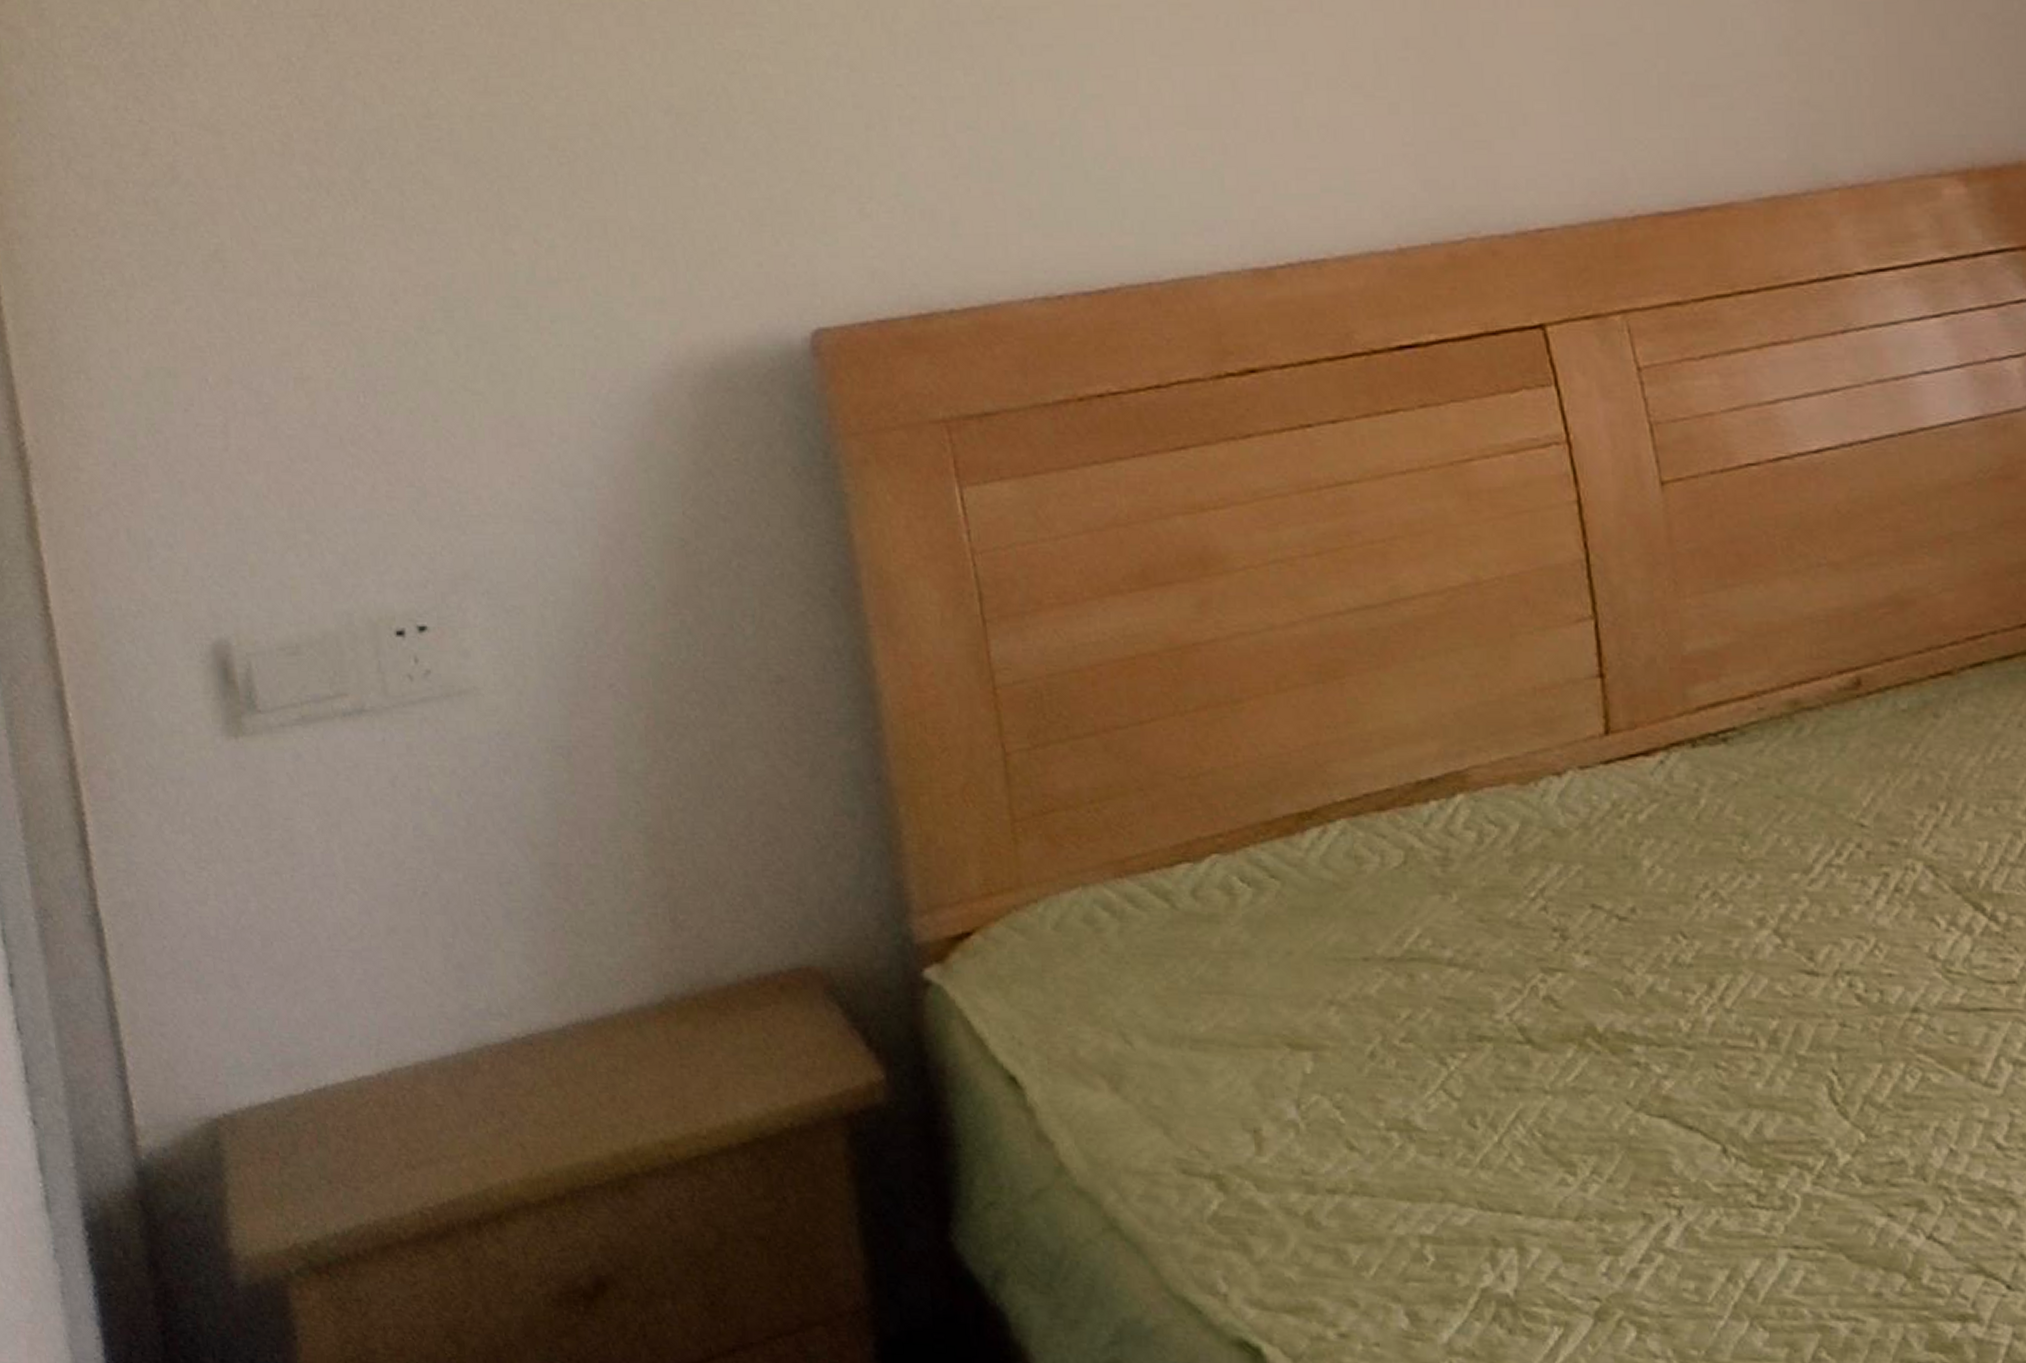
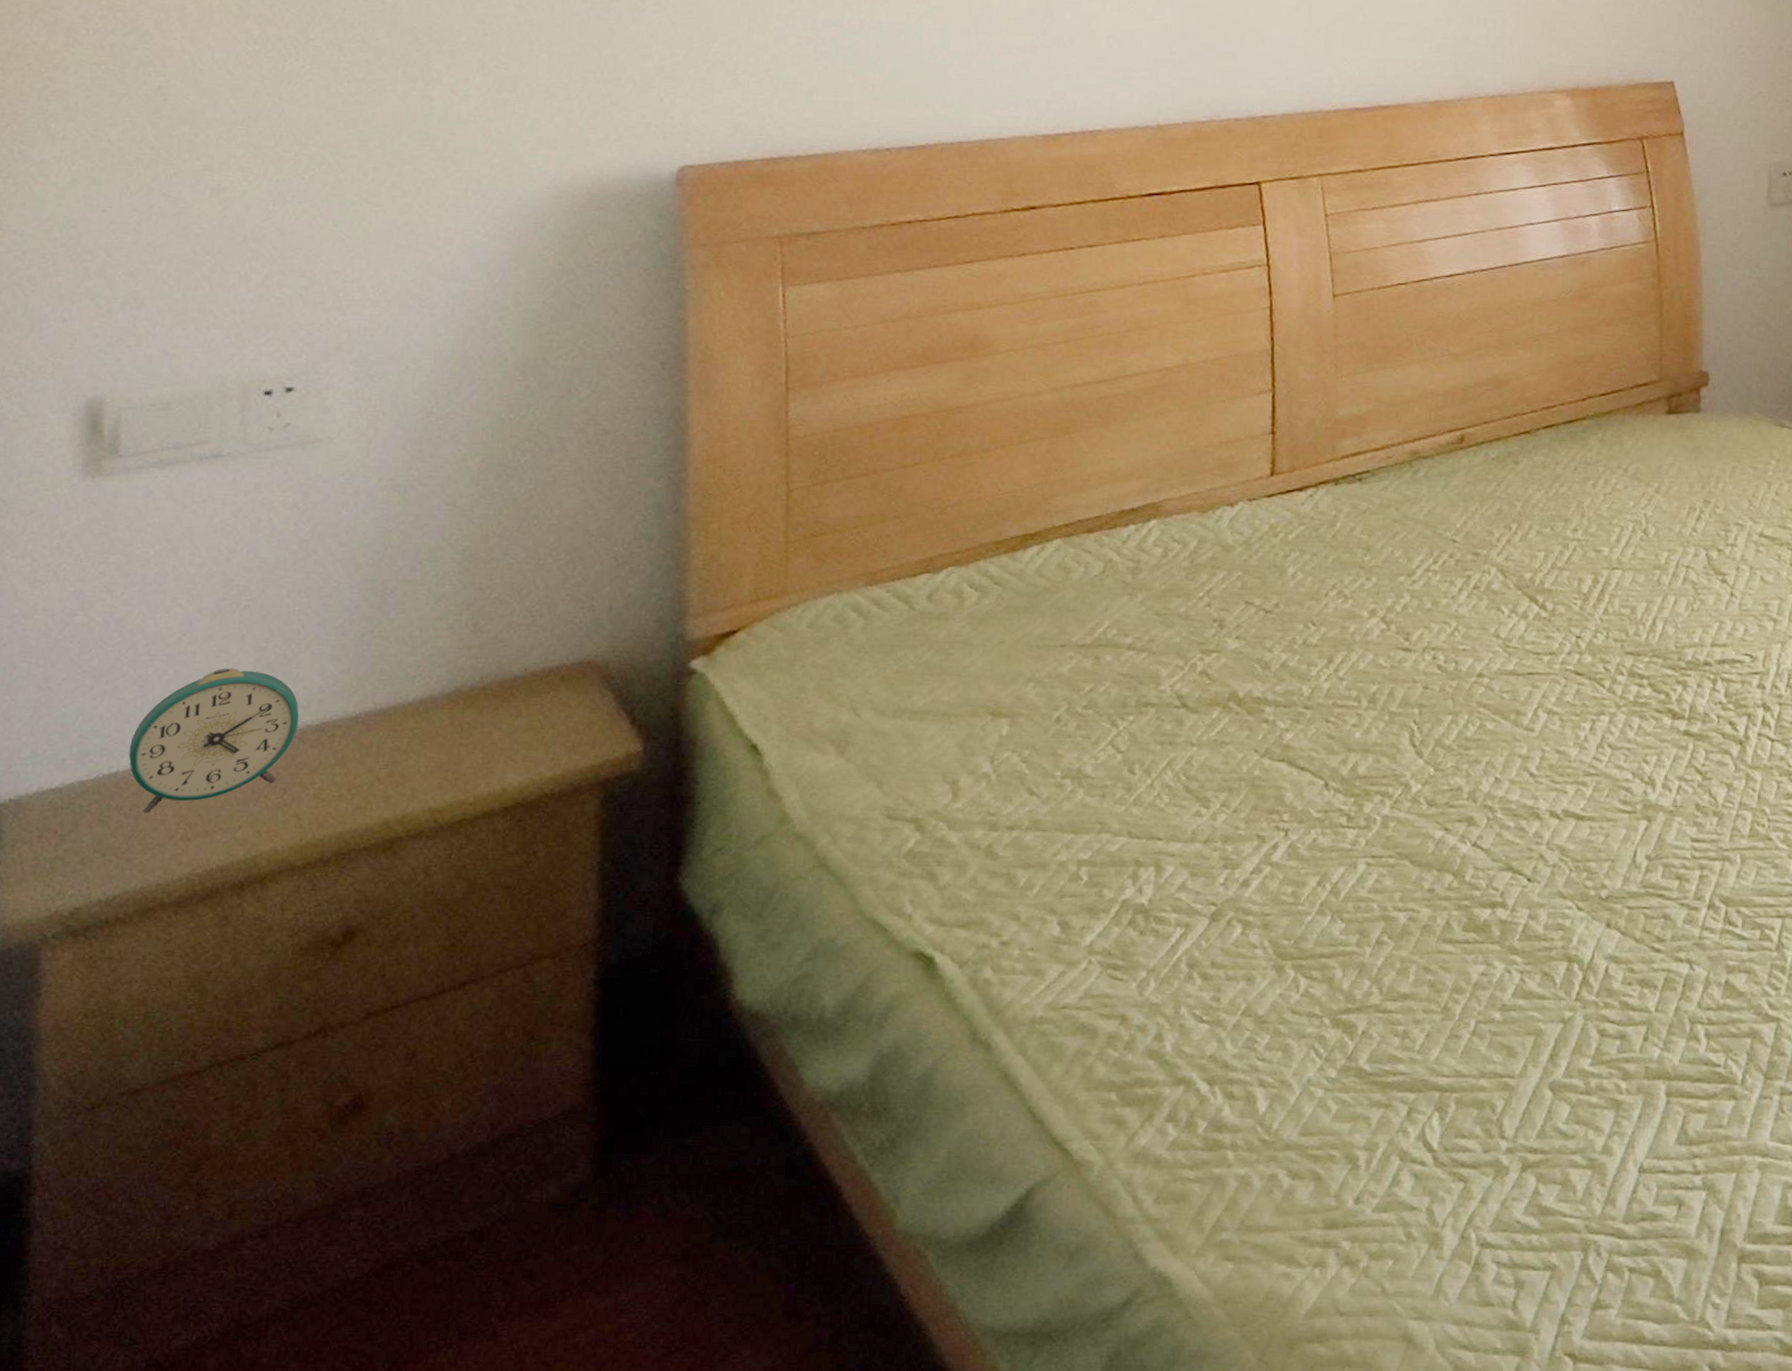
alarm clock: none [333,967,504,1136] -> present [128,668,299,813]

